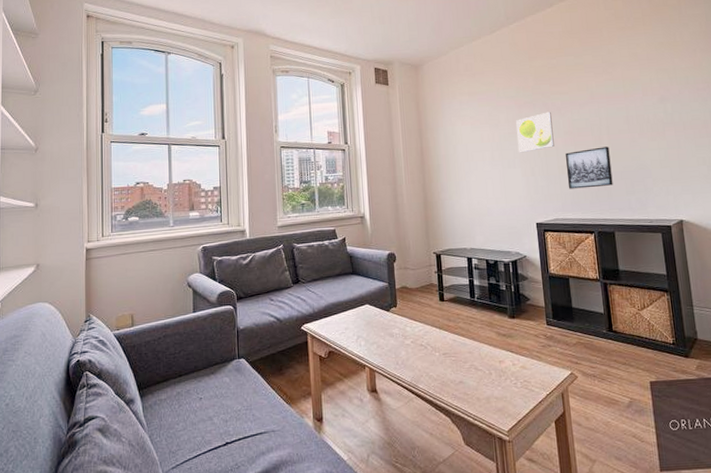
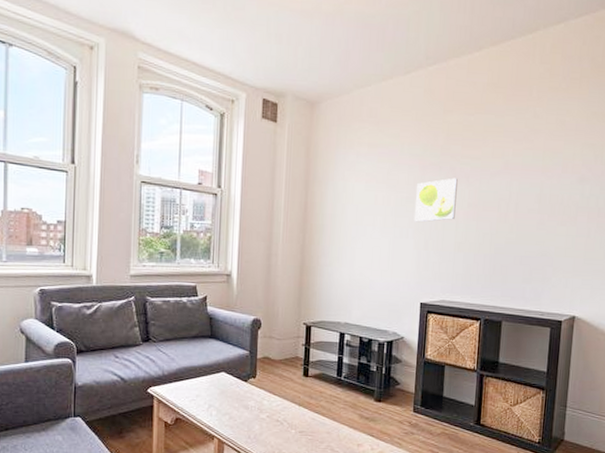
wall art: present [566,146,613,189] -> none [461,226,514,271]

